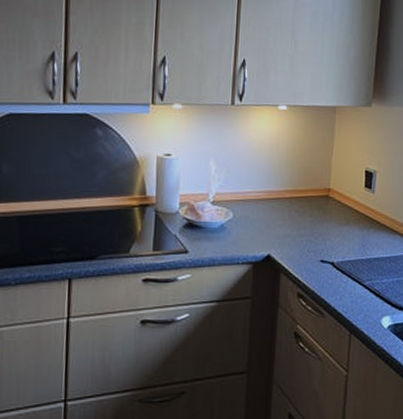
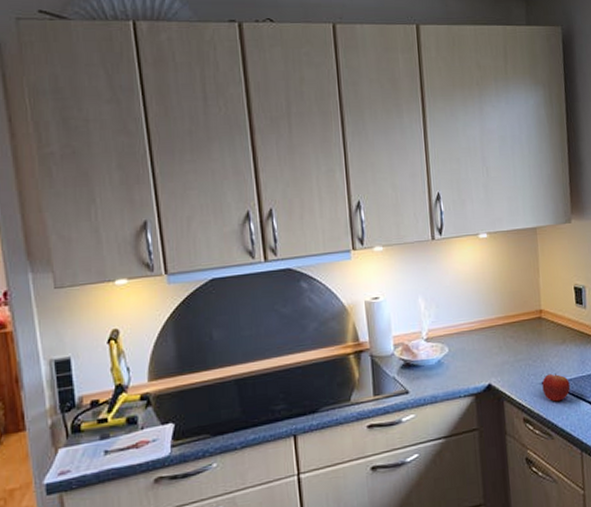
fruit: none [320,253,348,281] -> present [542,373,571,402]

